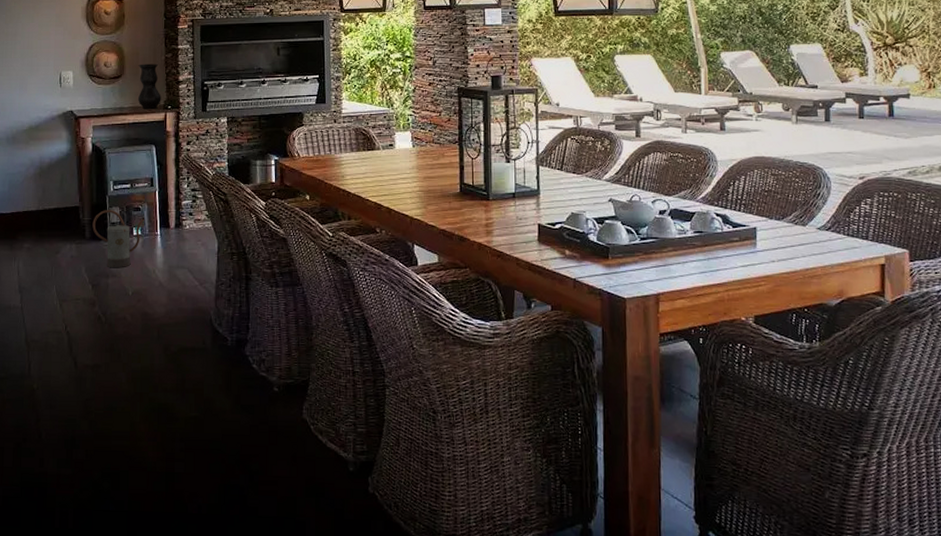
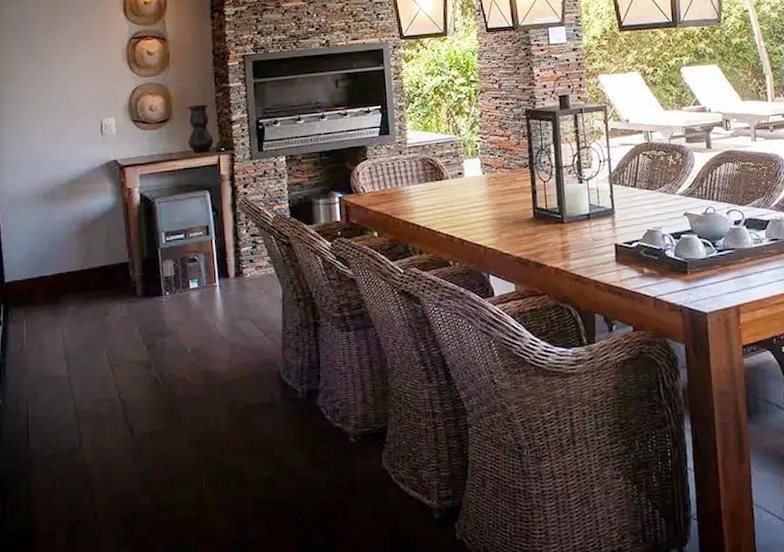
watering can: present [92,210,145,268] -> none [144,263,202,326]

